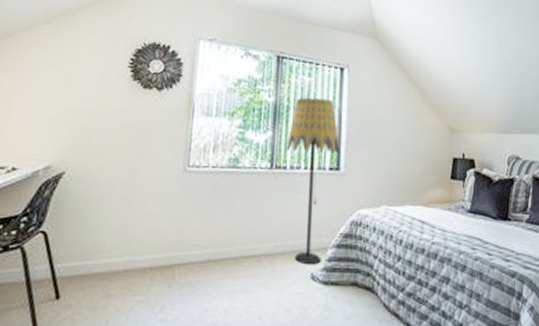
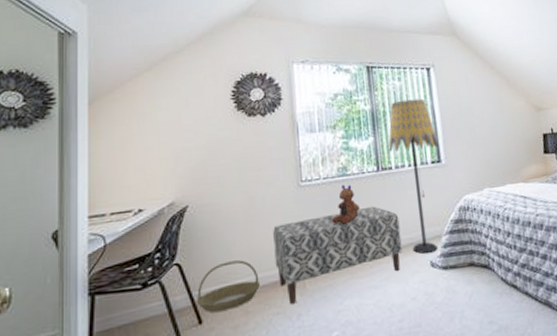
basket: none [56,238,127,289] -> present [196,260,260,313]
bench: none [146,204,285,294] -> present [273,206,403,304]
toy: none [213,177,246,221] -> present [332,184,360,226]

